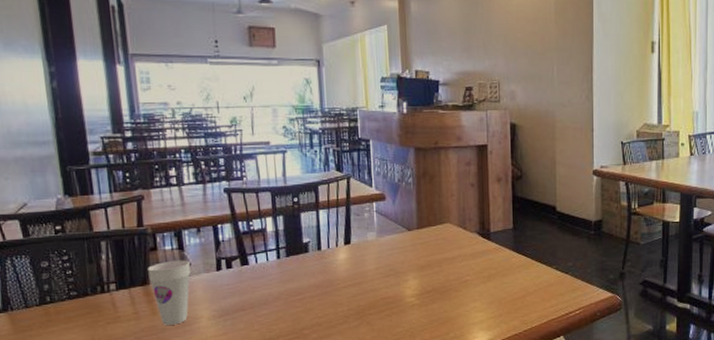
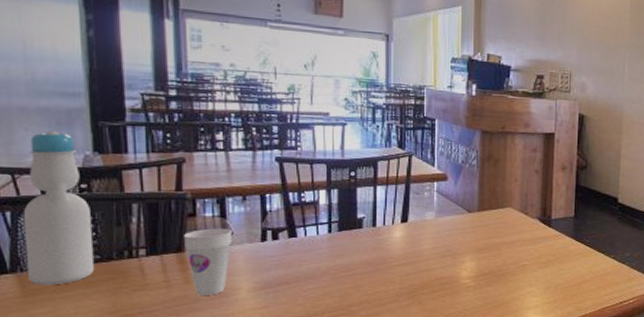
bottle: none [9,178,73,322] -> present [23,131,94,286]

